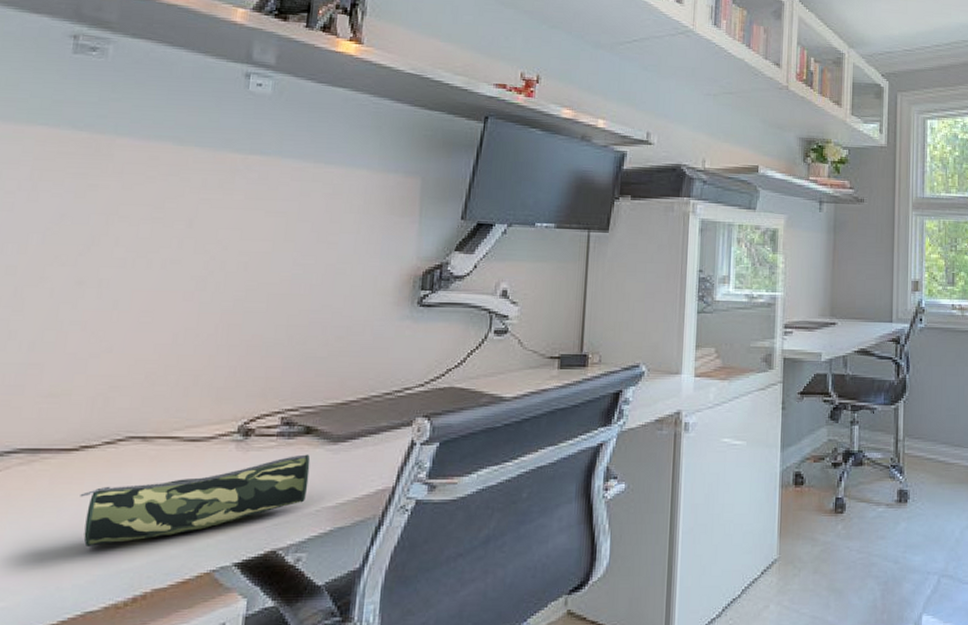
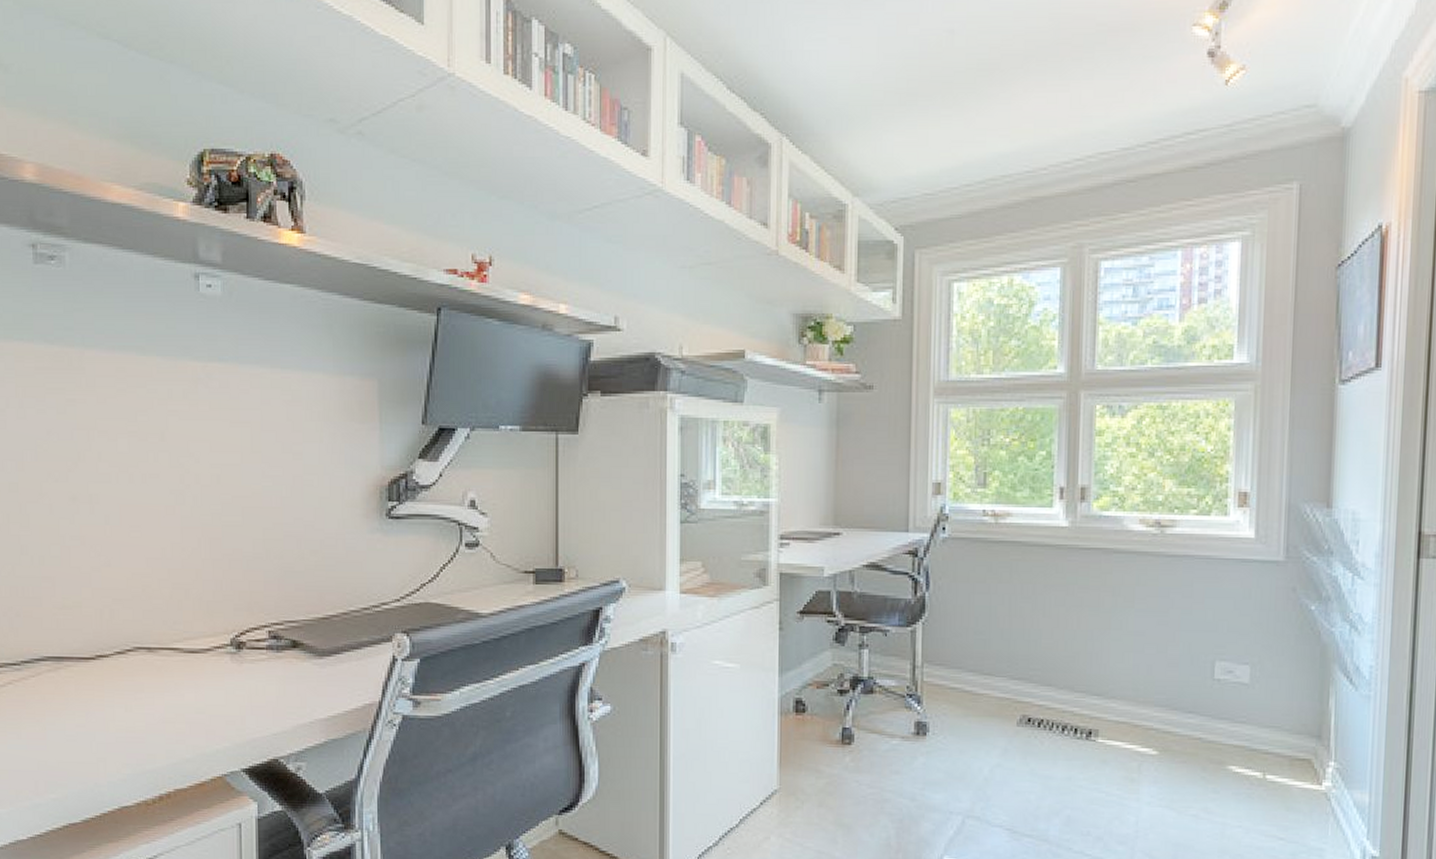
pencil case: present [80,454,311,548] -> none [102,668,300,749]

